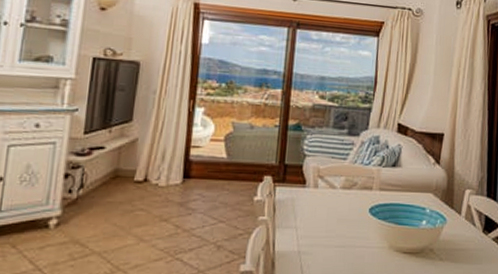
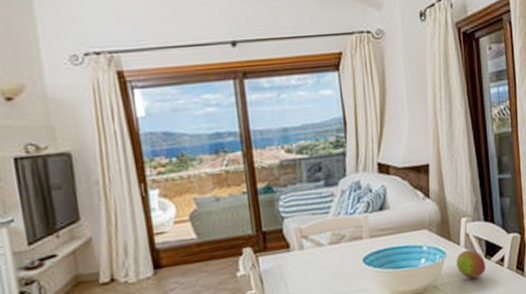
fruit: none [455,220,482,250] -> present [456,249,486,279]

